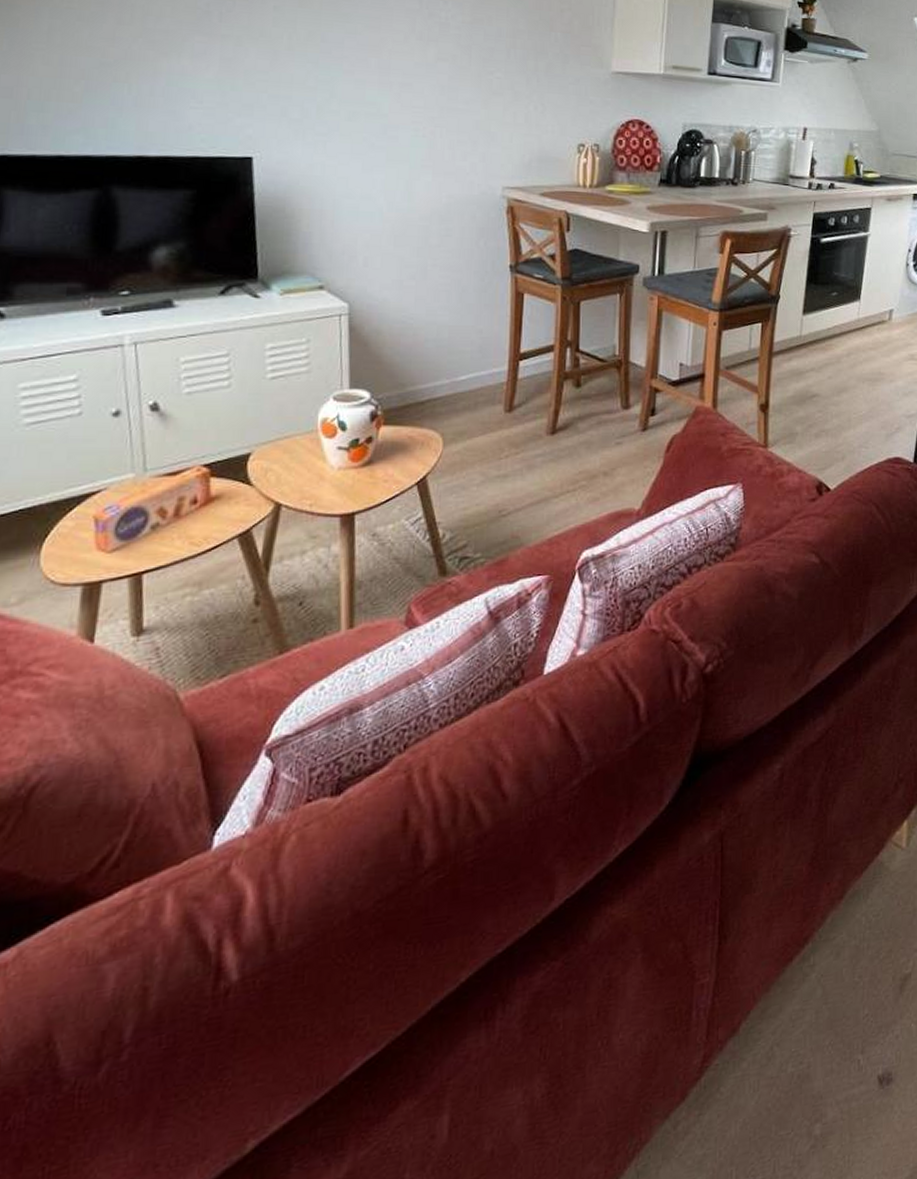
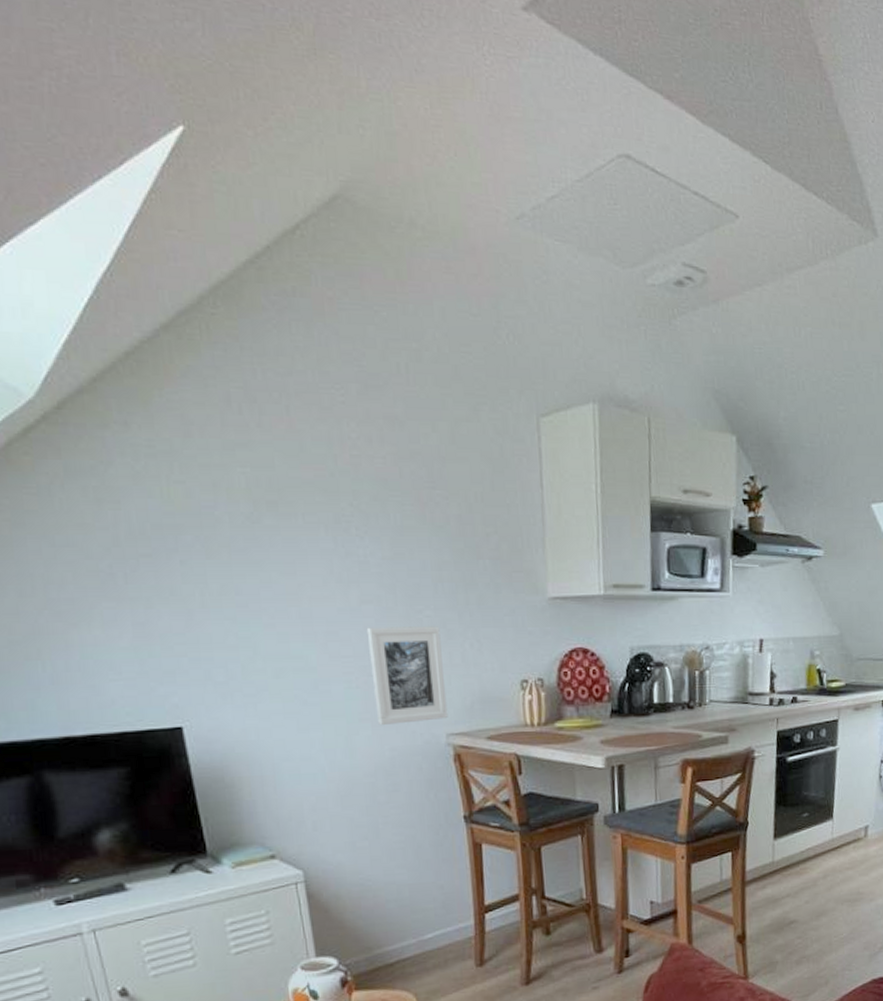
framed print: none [438,82,508,174] -> present [366,626,448,726]

